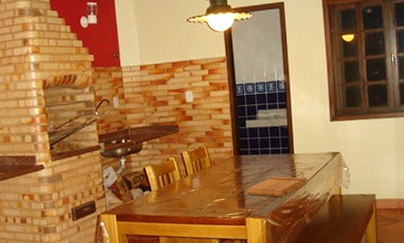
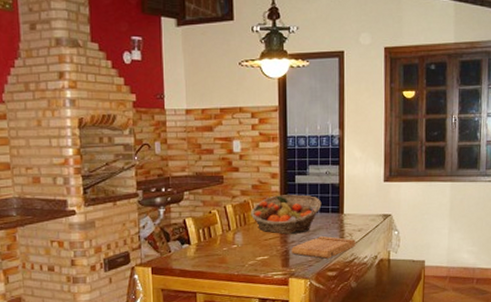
fruit basket: none [205,138,273,177] -> present [250,194,322,234]

